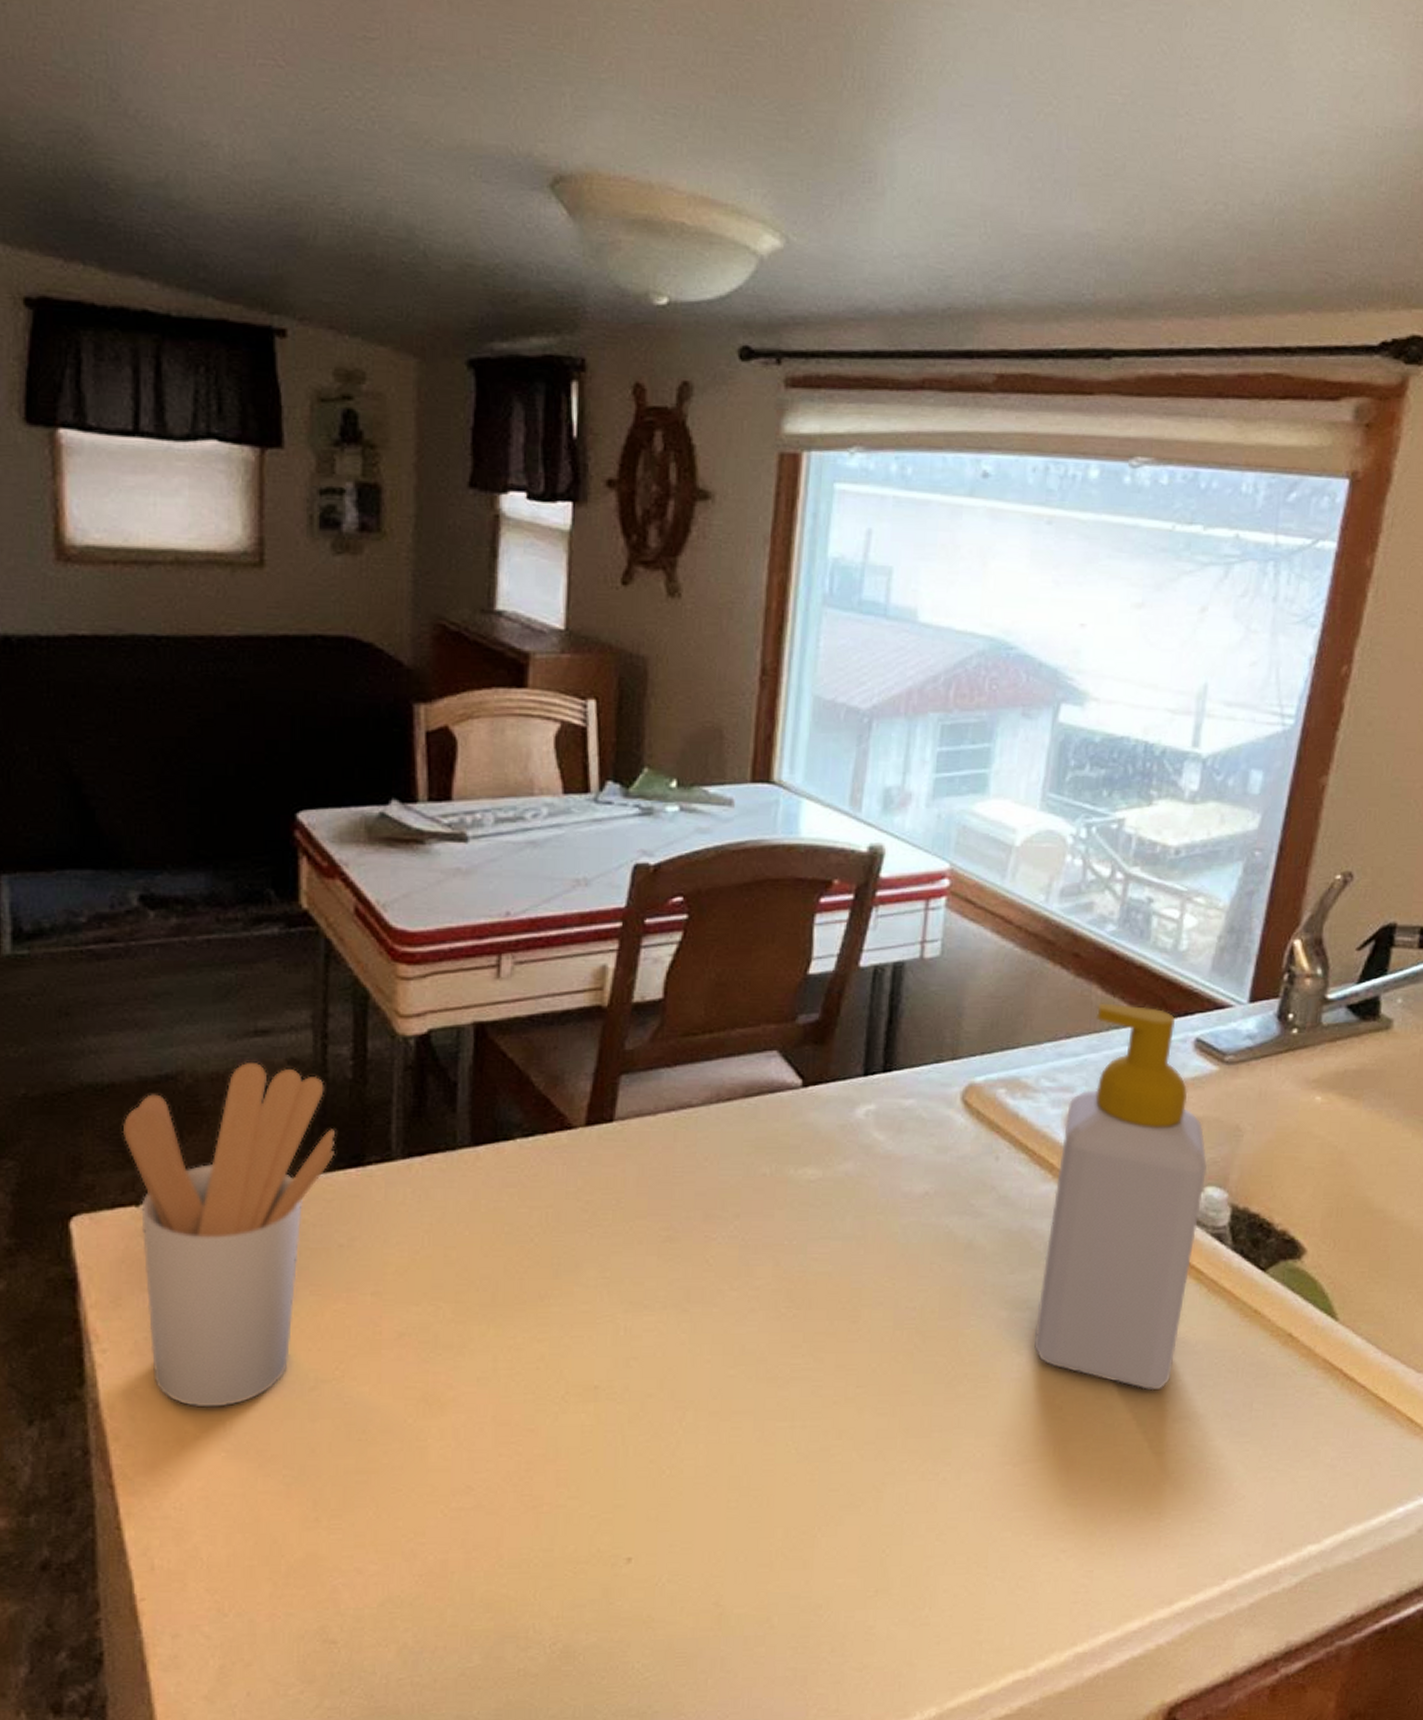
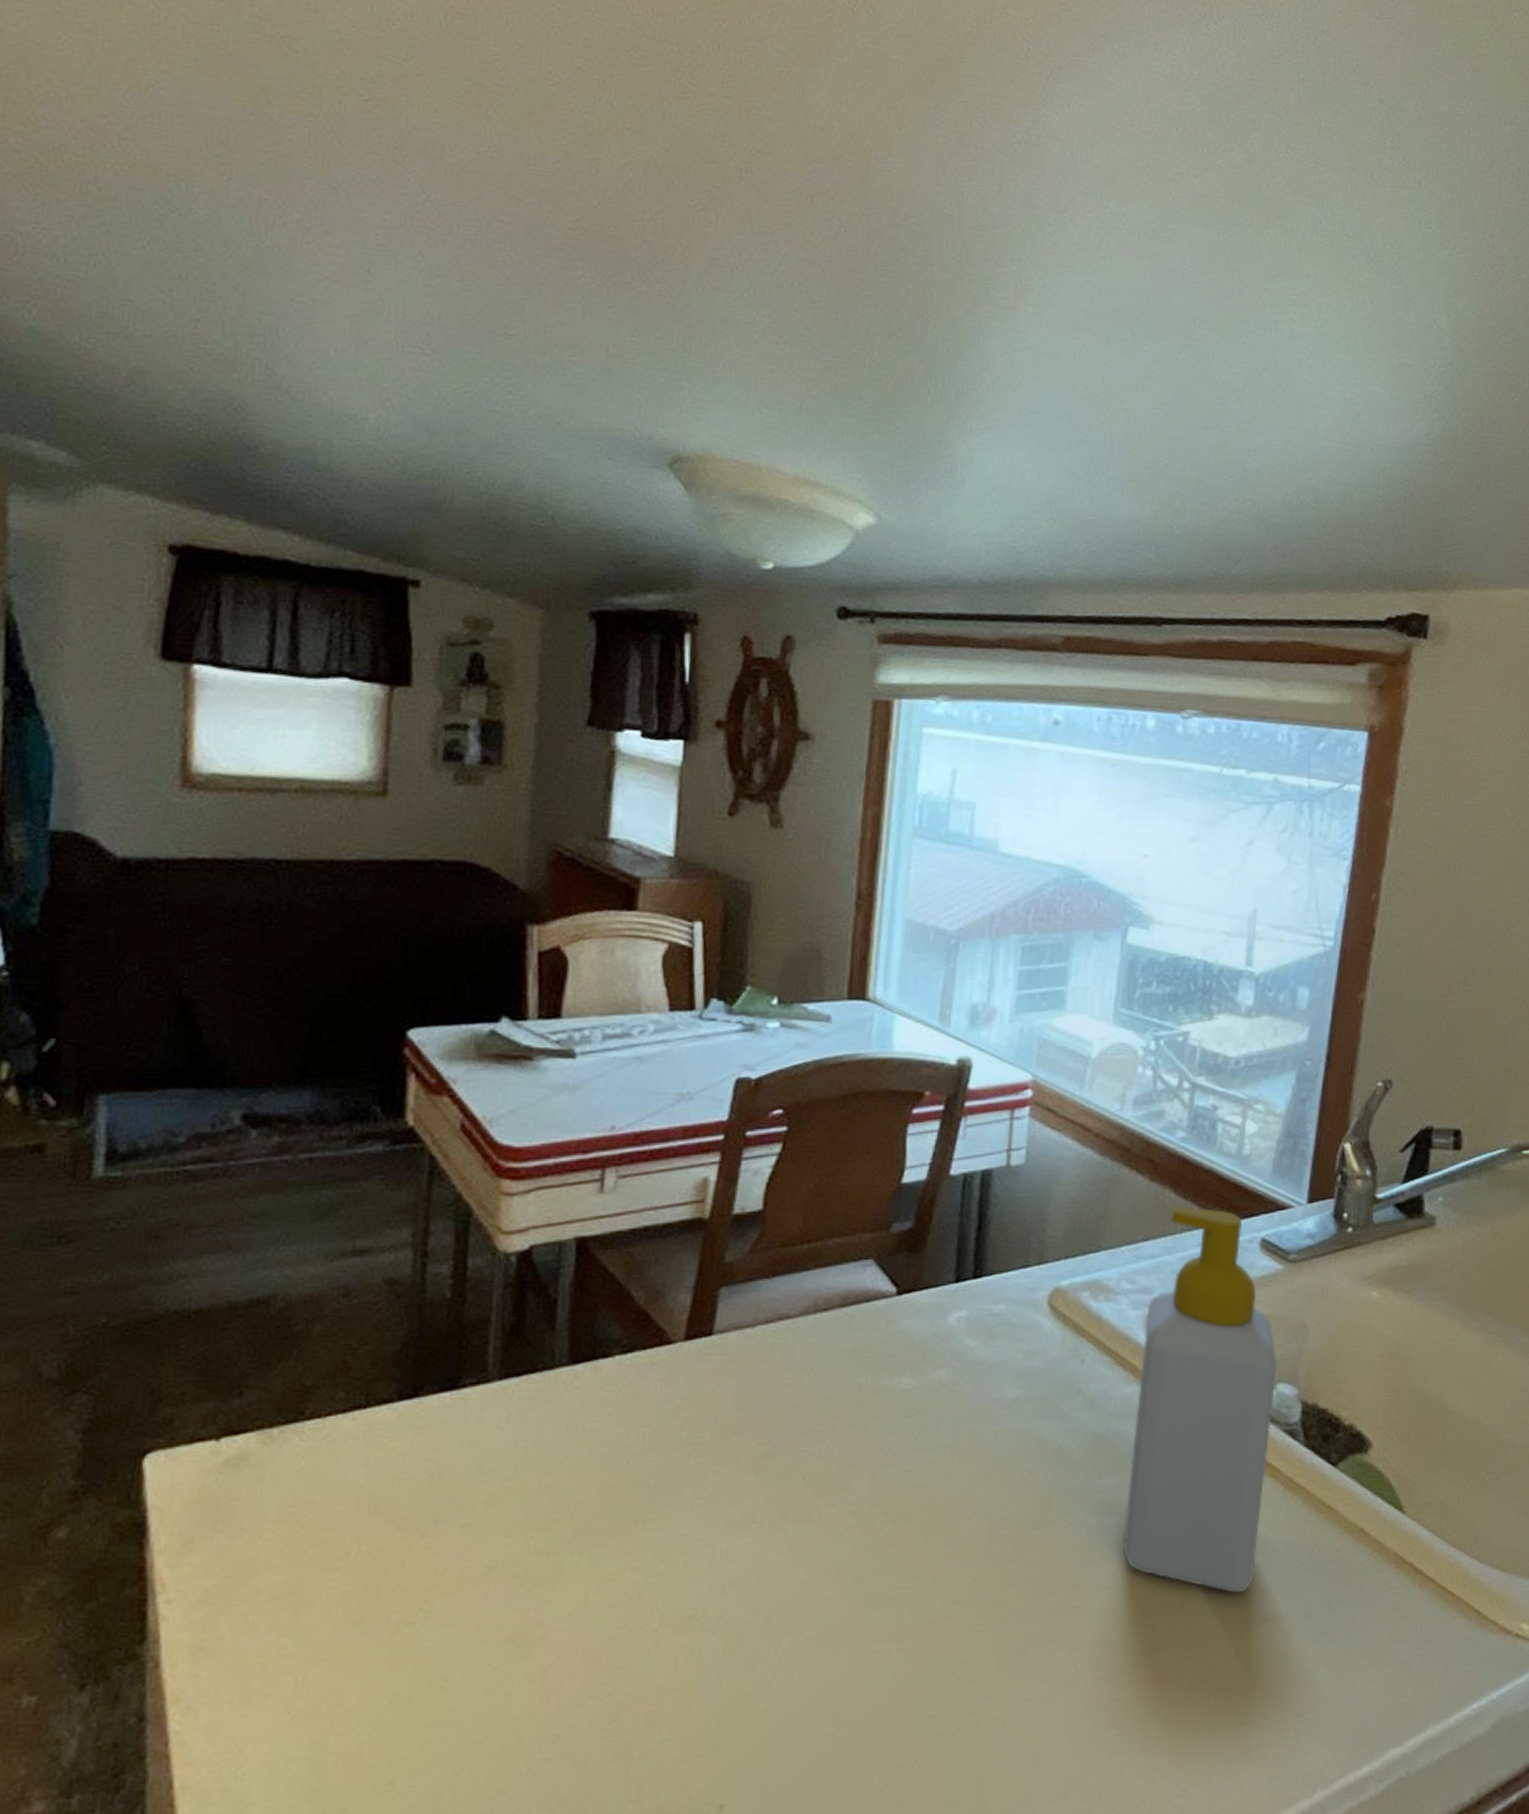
utensil holder: present [122,1061,336,1408] -> none [207,1283,431,1661]

